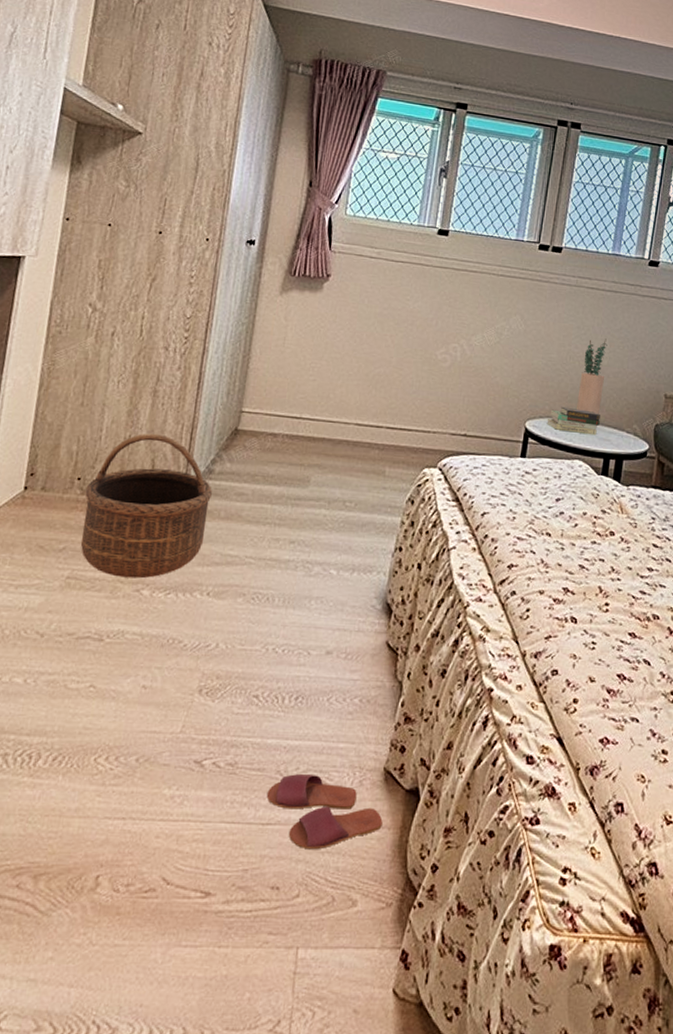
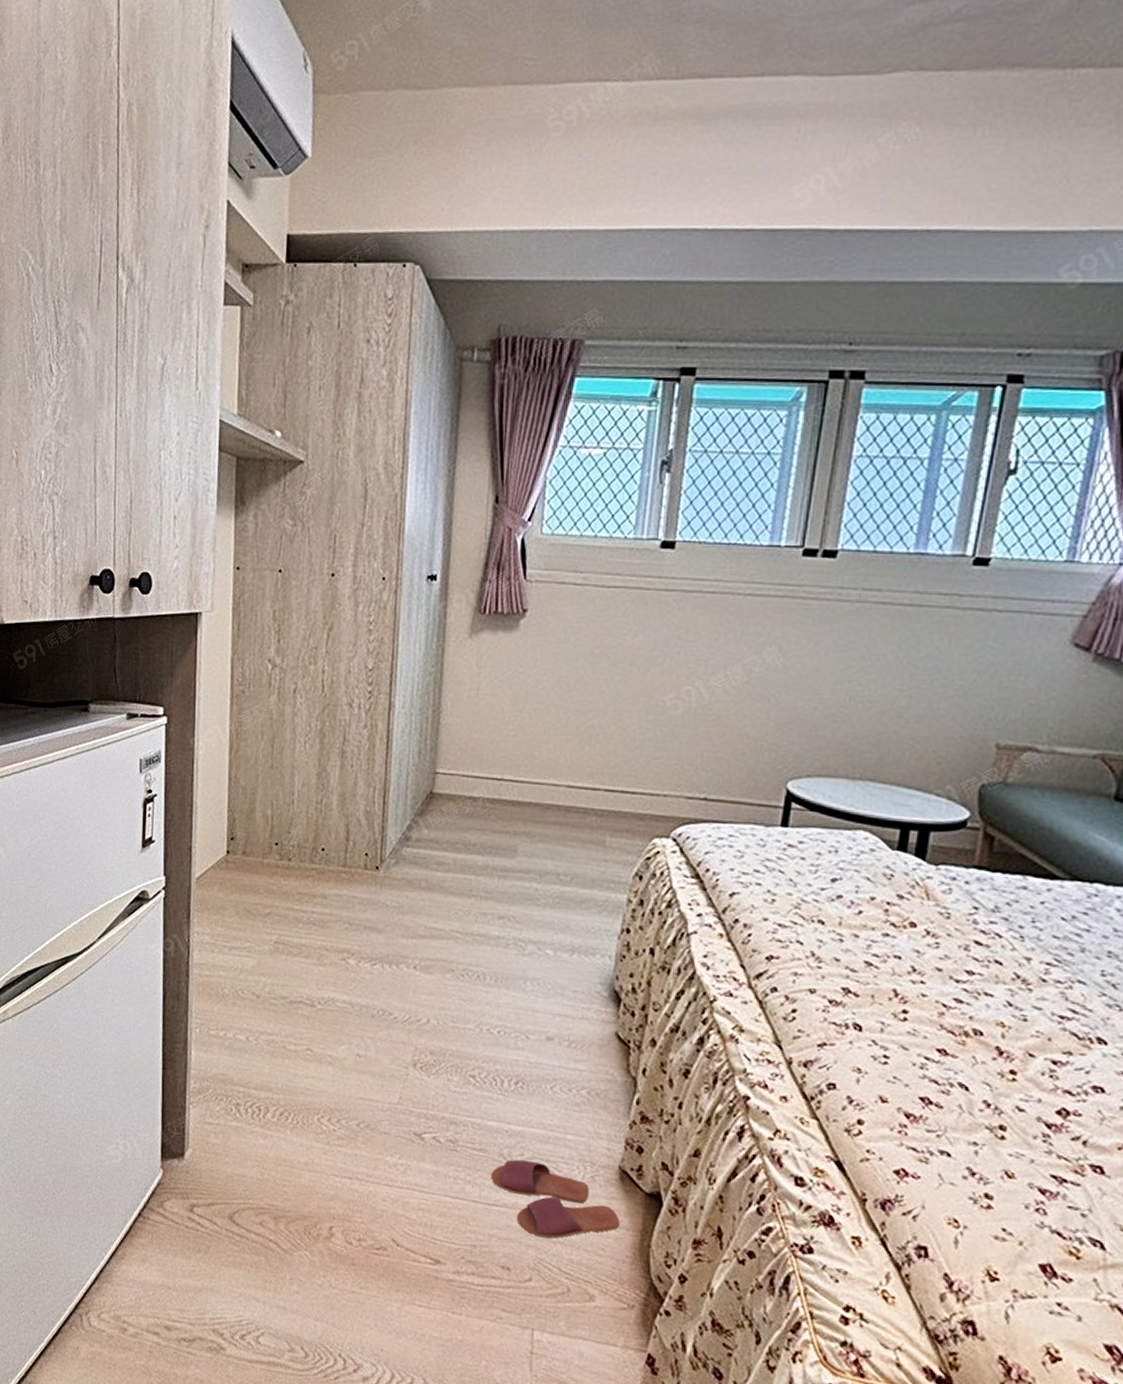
basket: present [80,433,213,579] -> none [284,797,412,948]
books: present [546,406,600,436] -> none [817,762,896,800]
vase: present [575,338,607,427] -> none [859,671,907,788]

